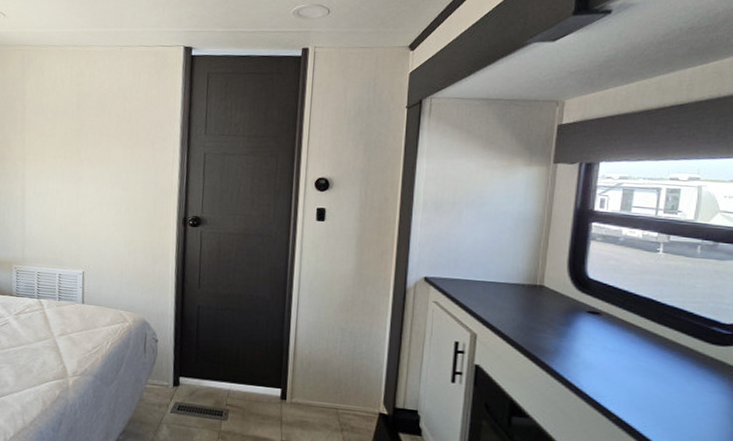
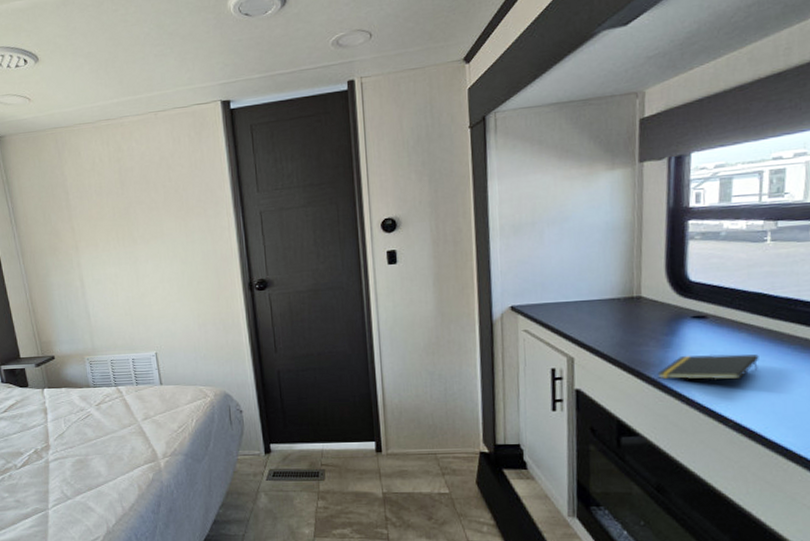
notepad: none [551,347,644,377] -> present [657,354,759,380]

